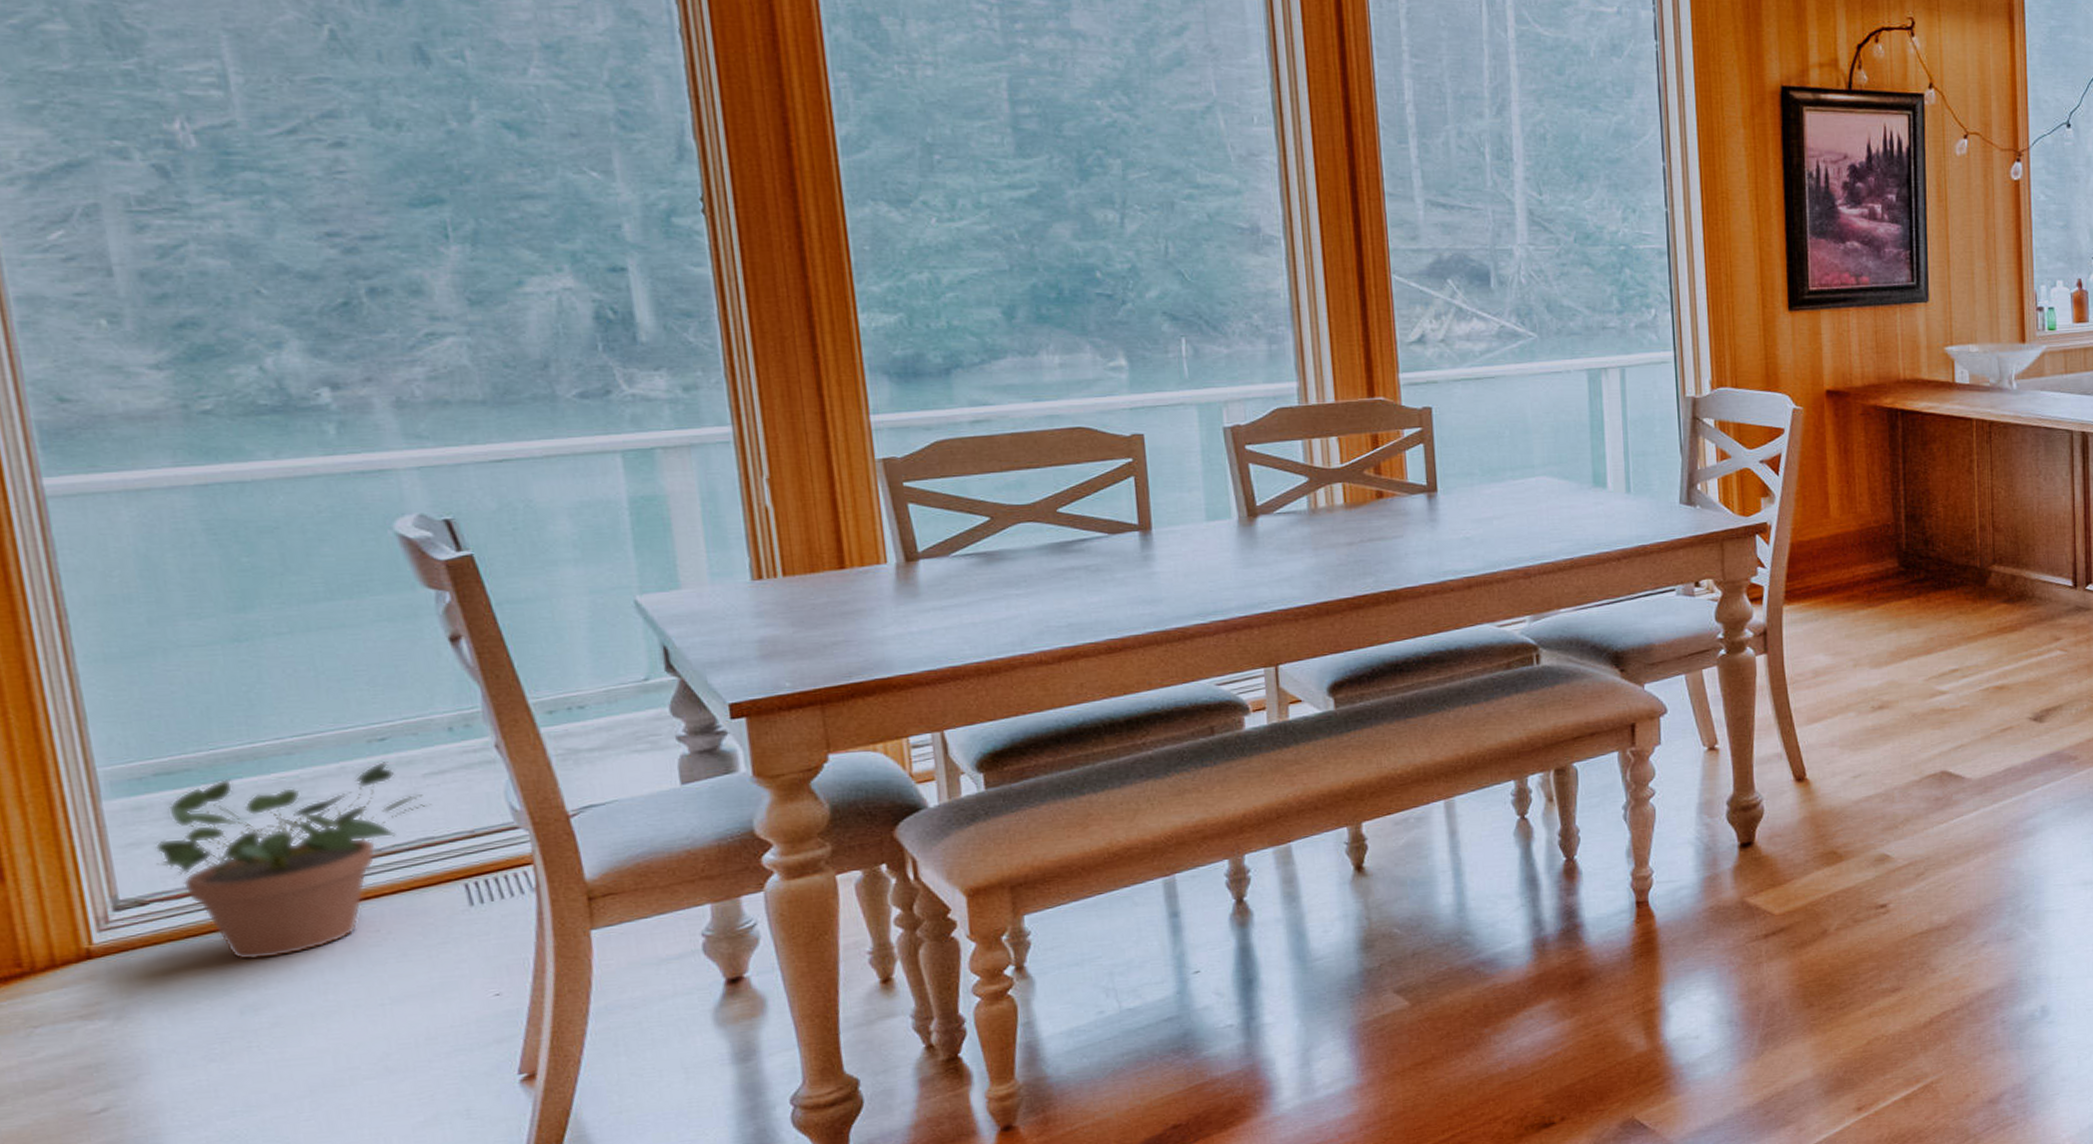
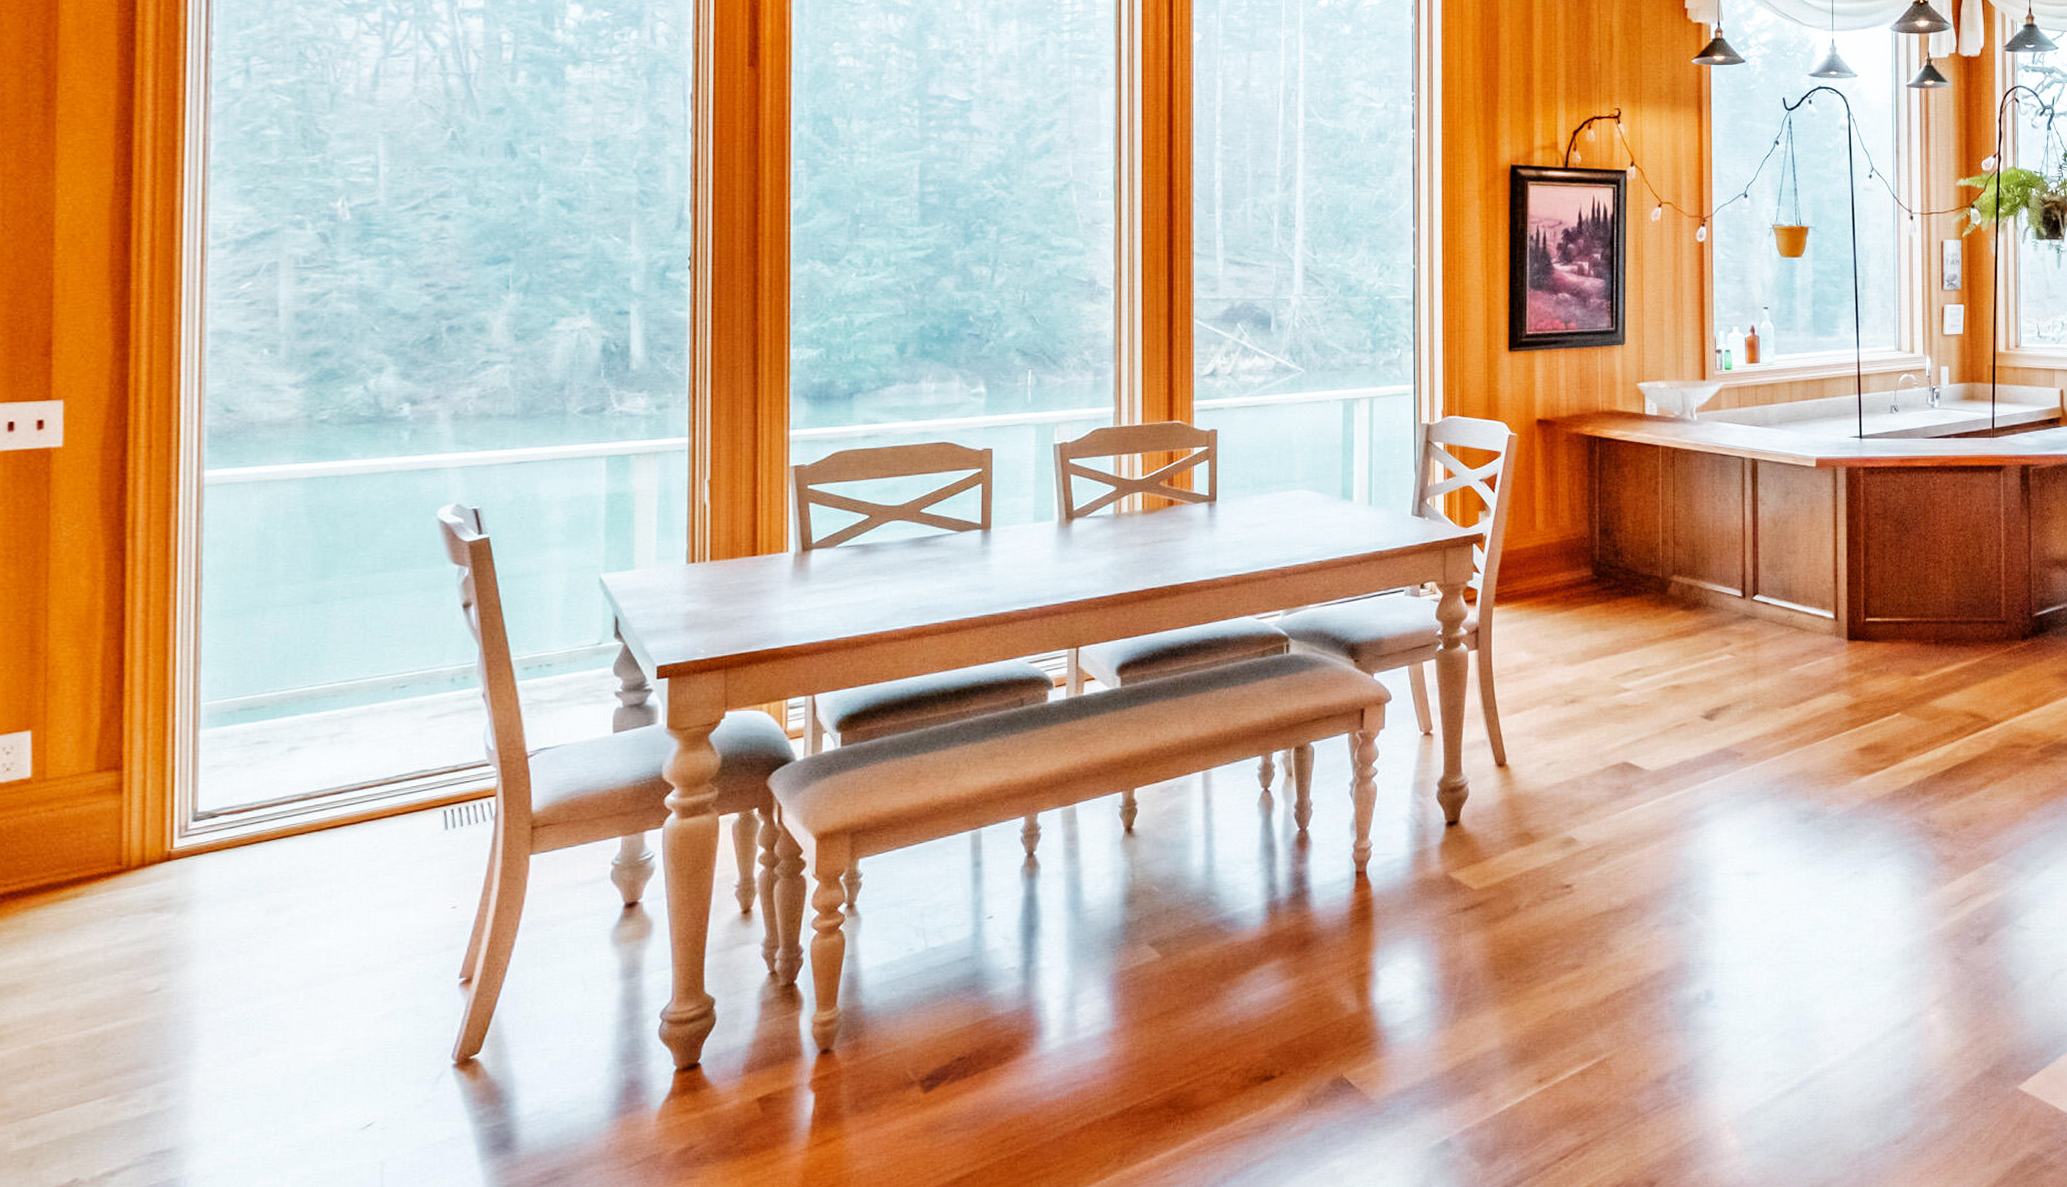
potted plant: present [156,762,431,961] -> none [229,705,430,868]

